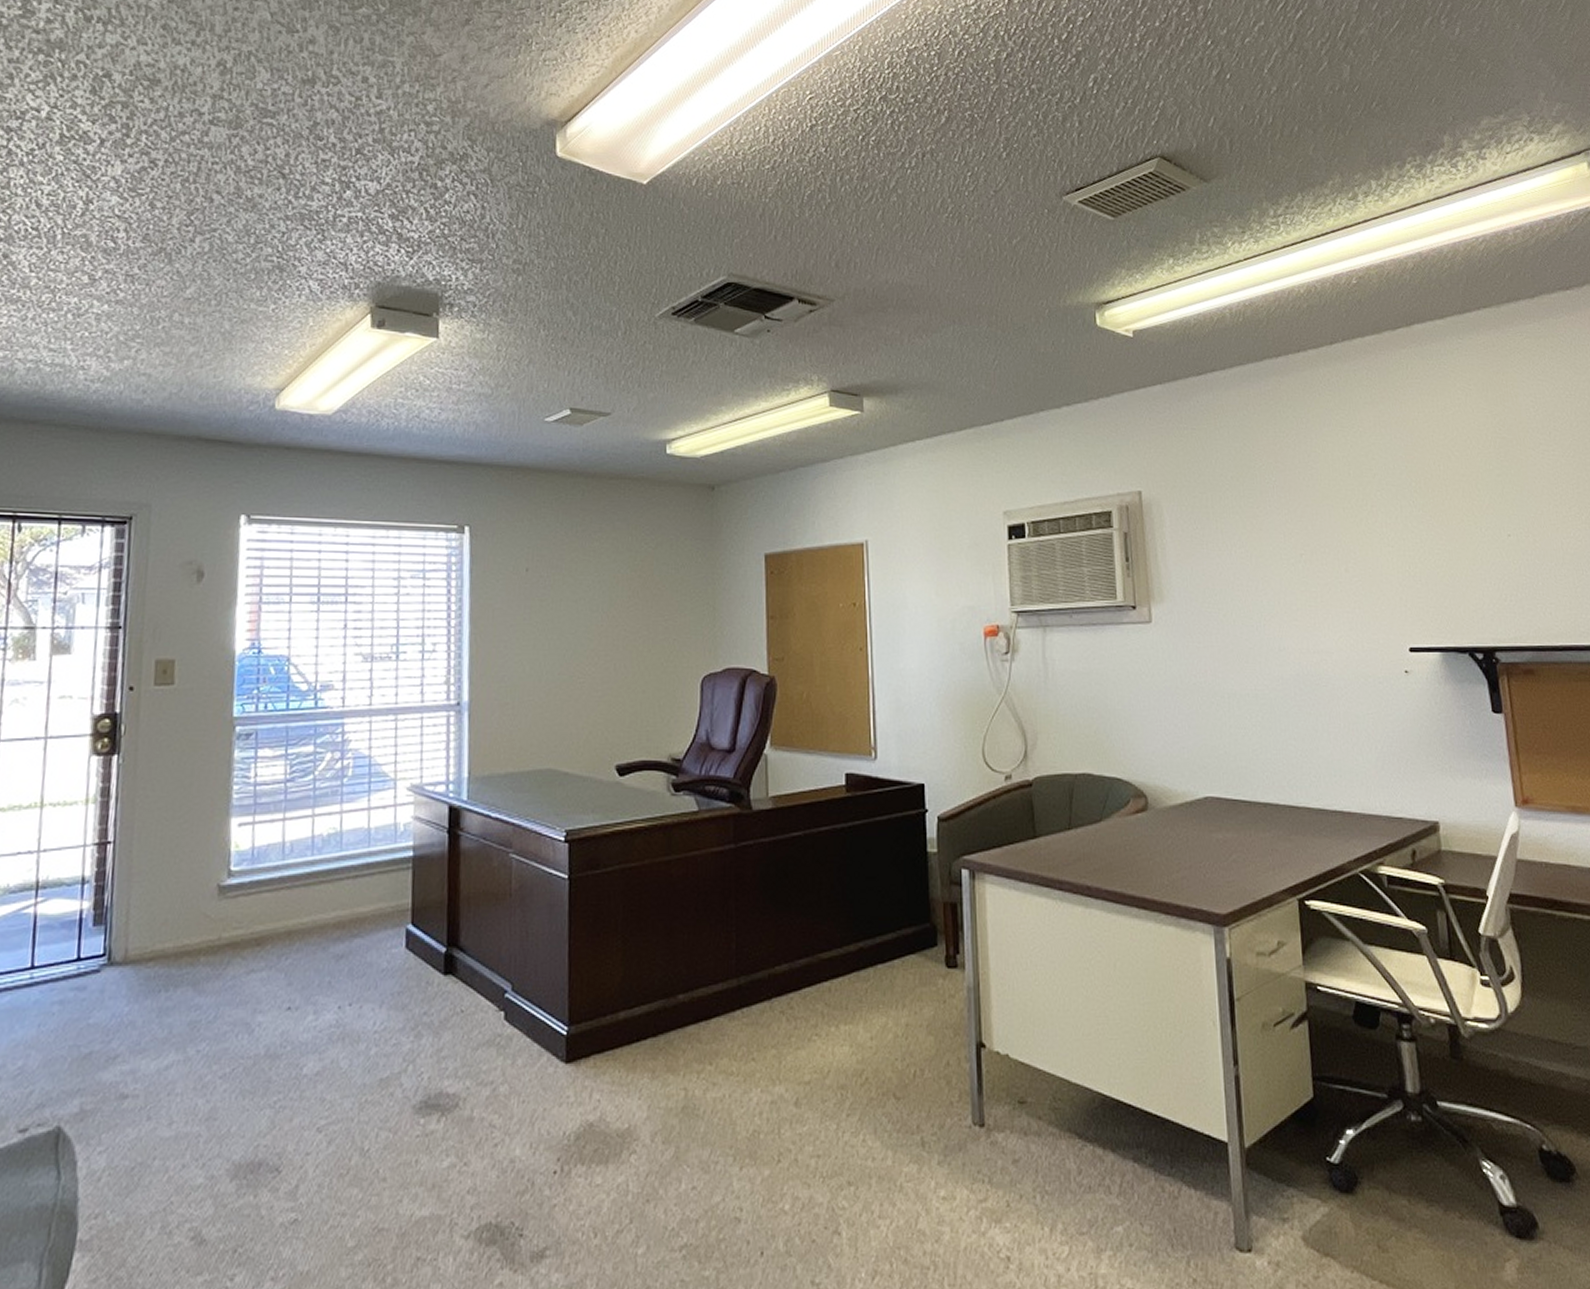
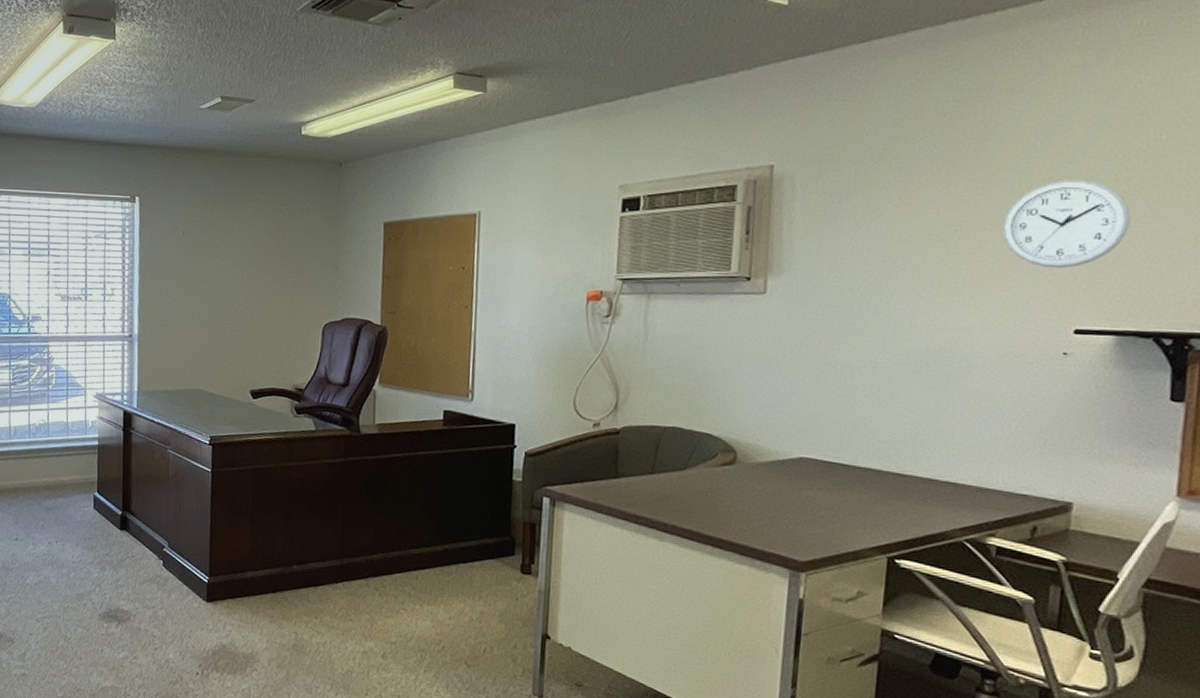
wall clock: none [1337,505,1432,590] -> present [1002,179,1131,269]

